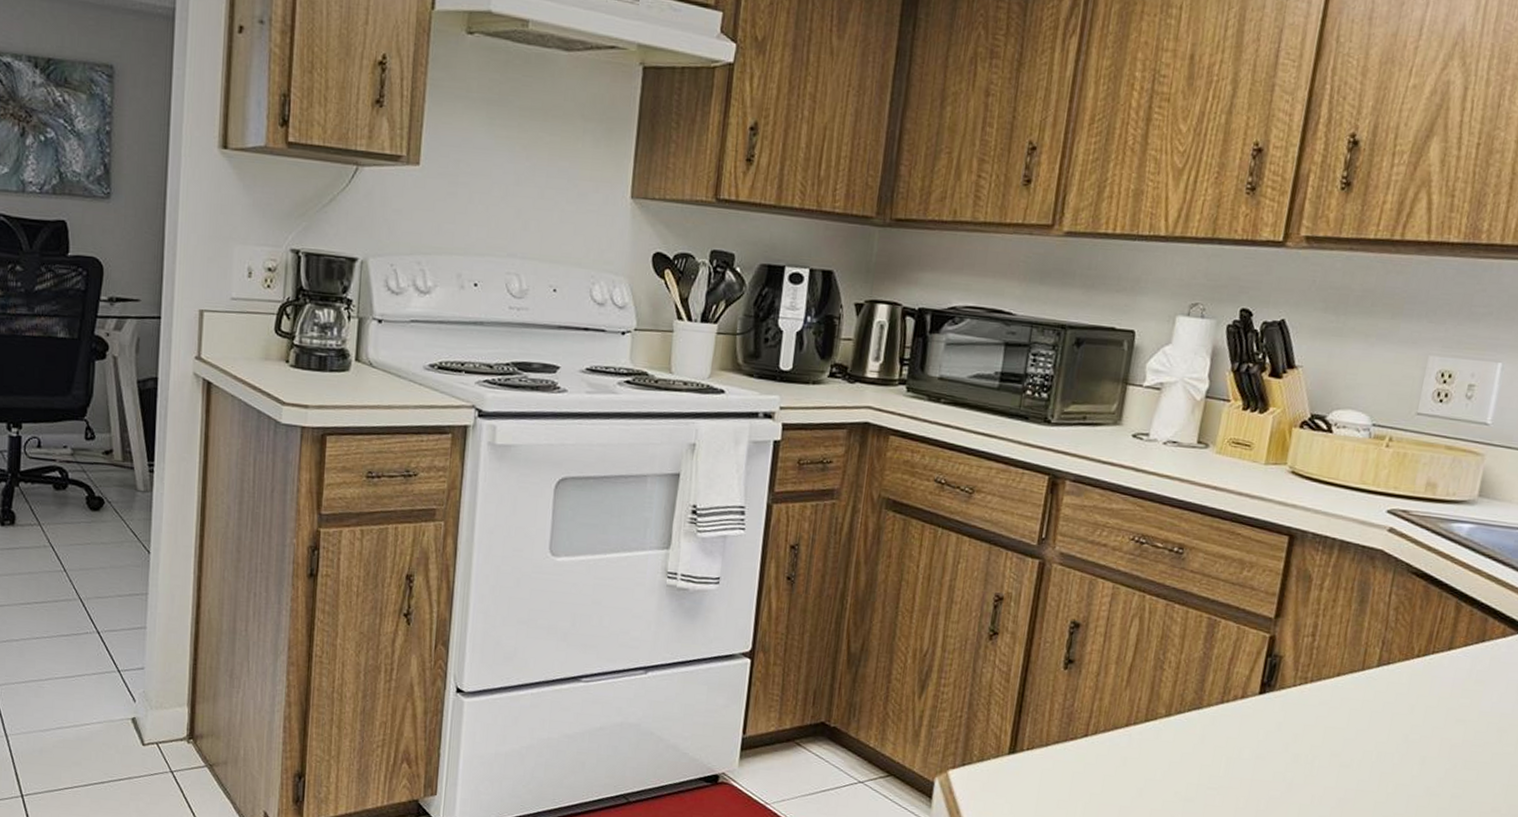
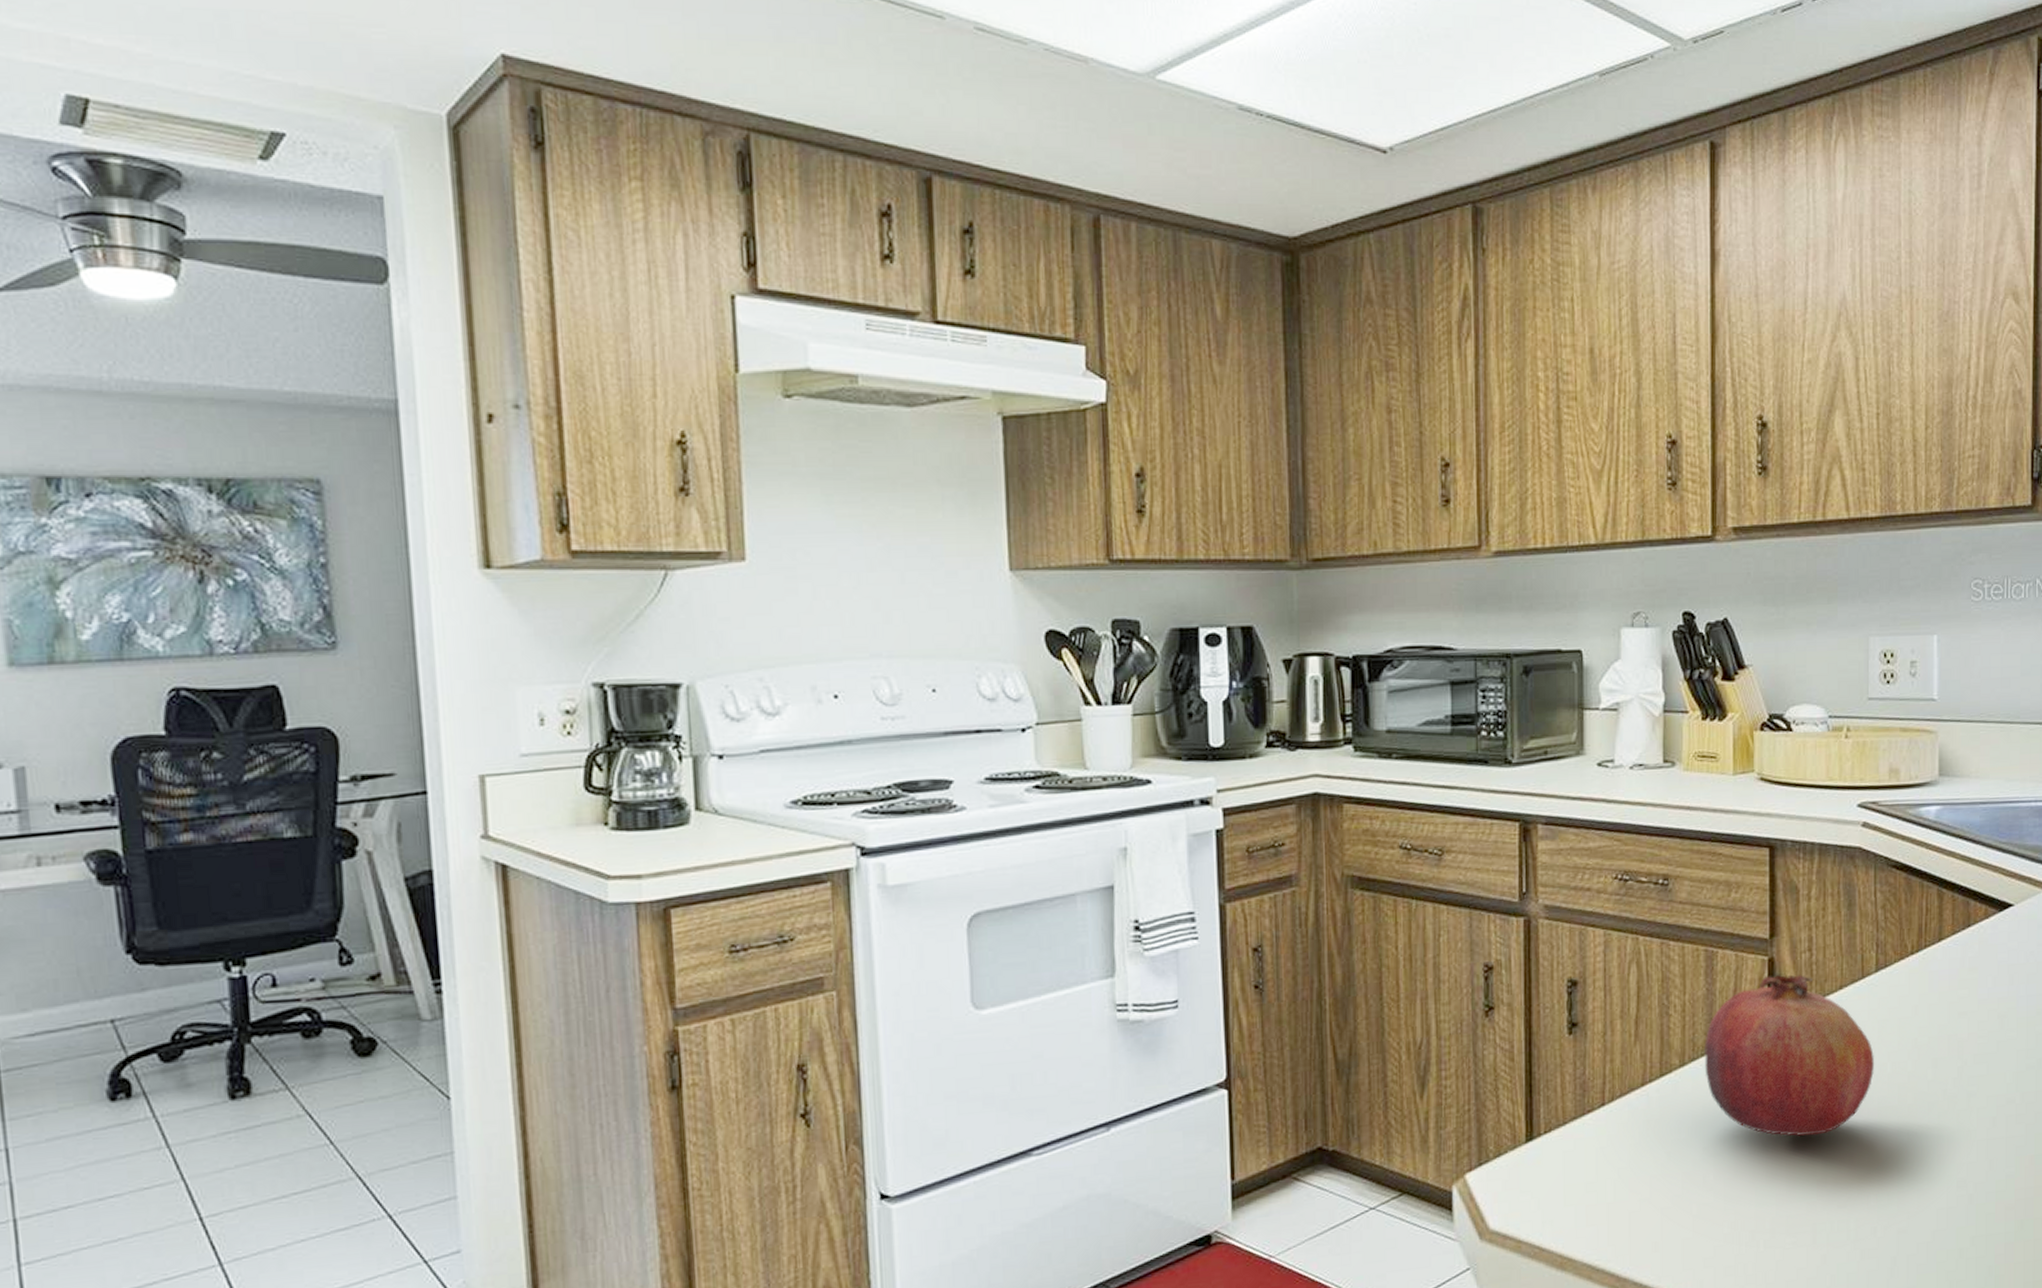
fruit: none [1188,651,1361,803] -> present [1704,974,1874,1136]

